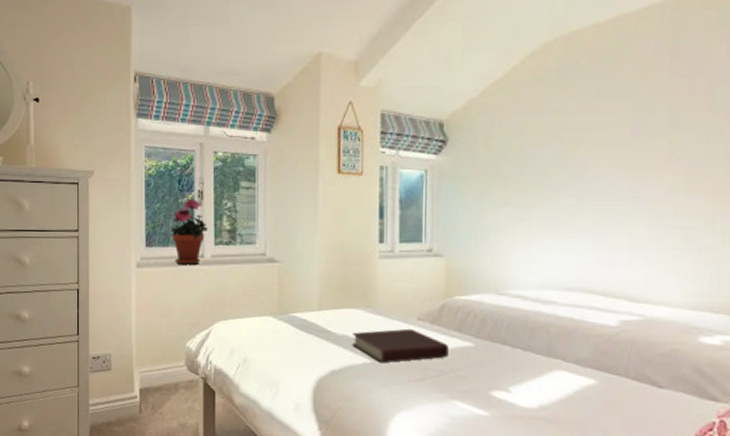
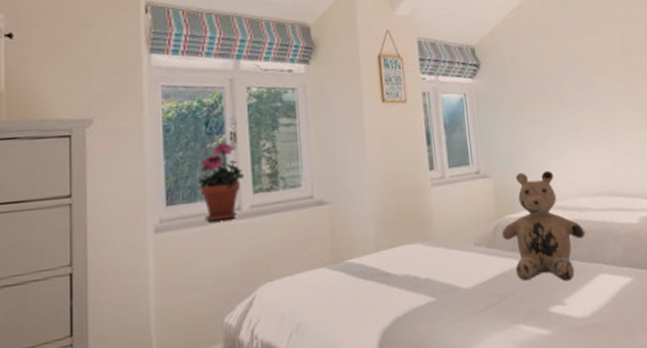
book: present [352,328,449,363] -> none [413,256,507,300]
teddy bear: none [448,255,546,371] -> present [501,170,586,282]

